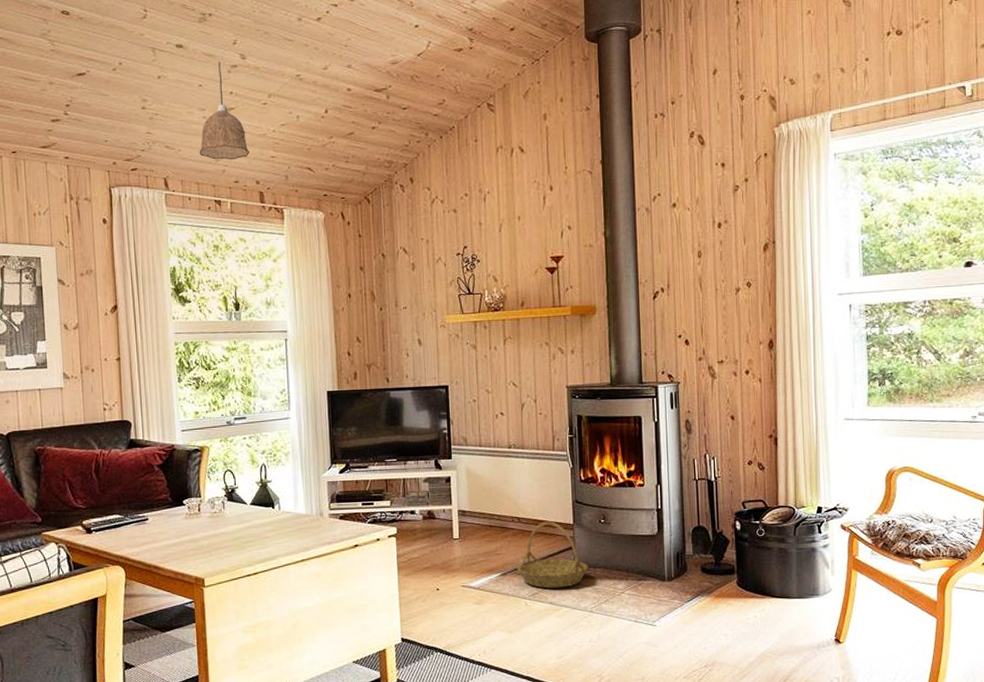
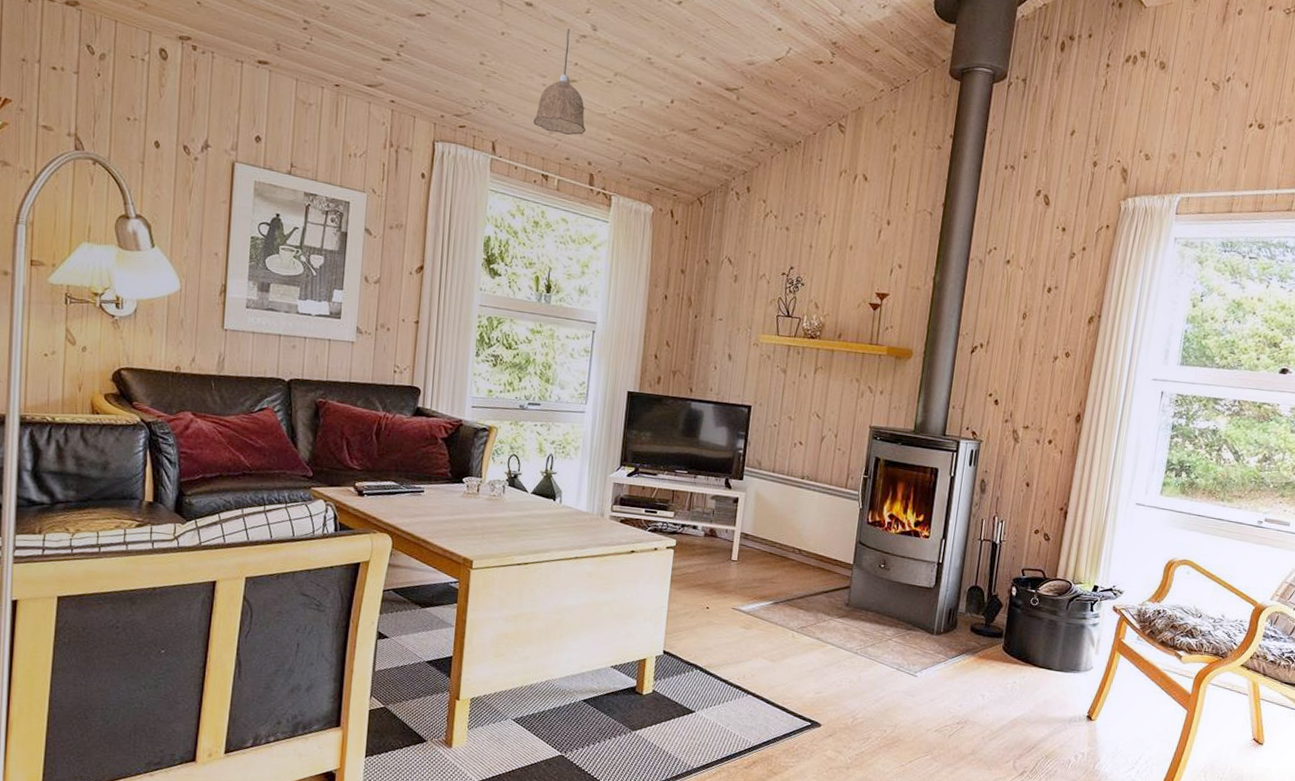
basket: present [517,521,588,588] -> none [790,557,861,626]

